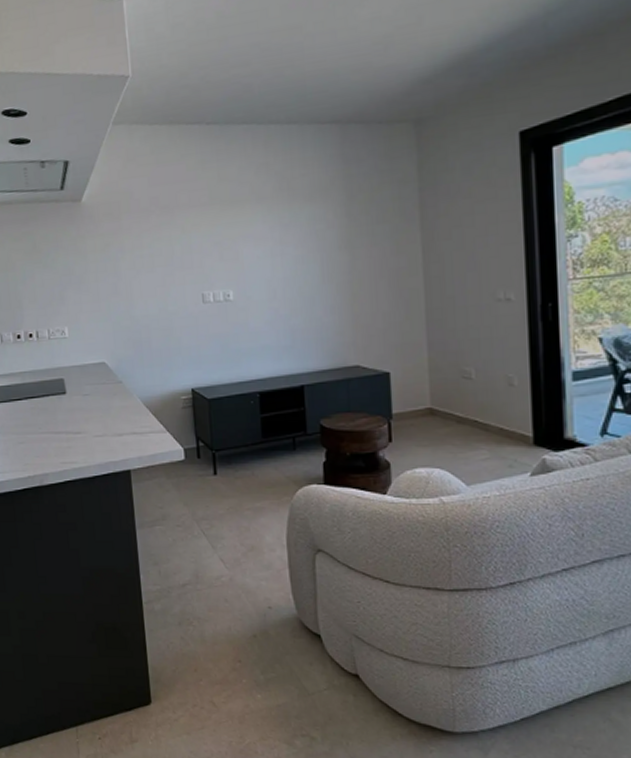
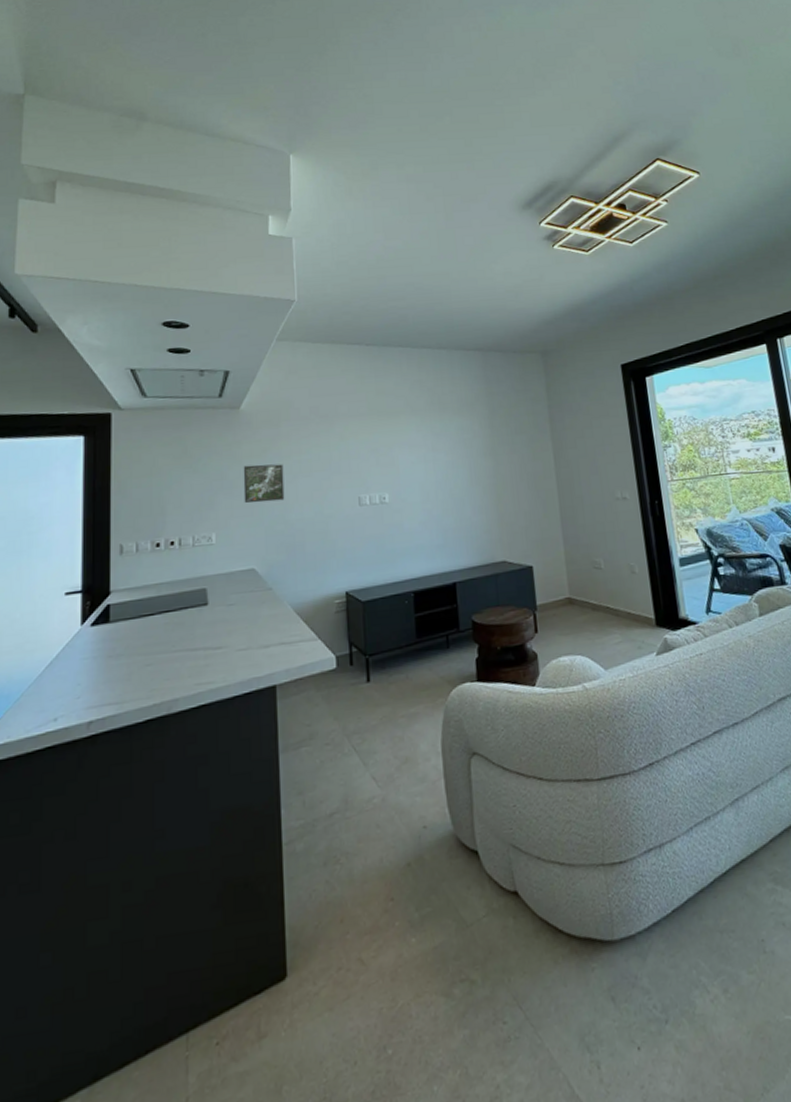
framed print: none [88,259,130,299] -> present [243,464,285,503]

